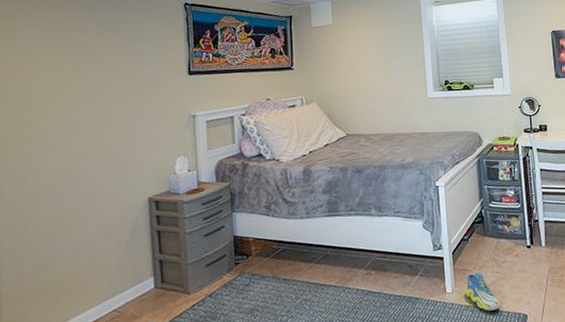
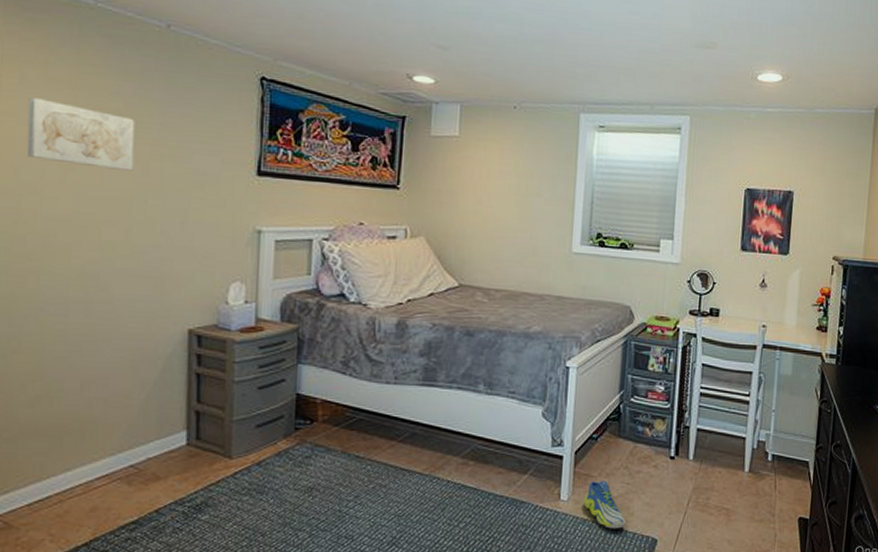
wall art: none [20,42,98,87] -> present [26,97,135,171]

